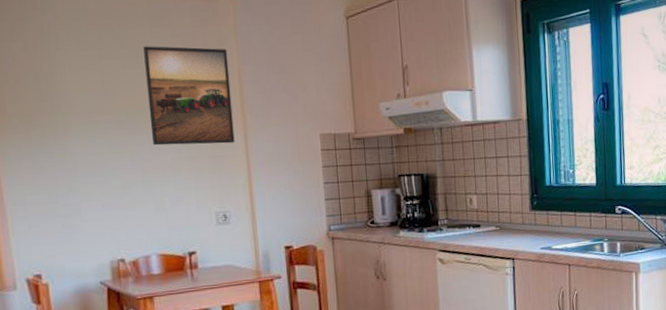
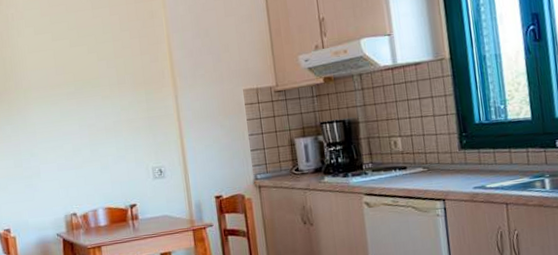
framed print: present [143,46,235,146] -> none [87,20,167,112]

